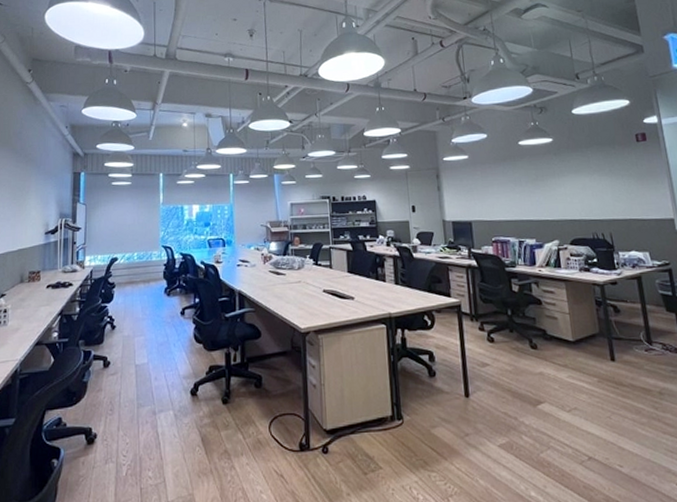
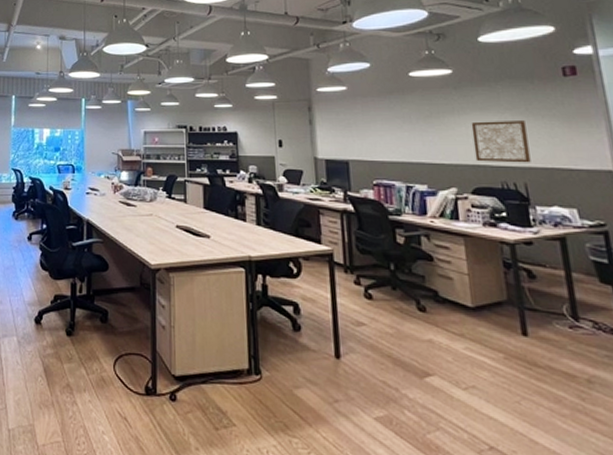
wall art: none [568,180,614,217] -> present [471,121,531,163]

